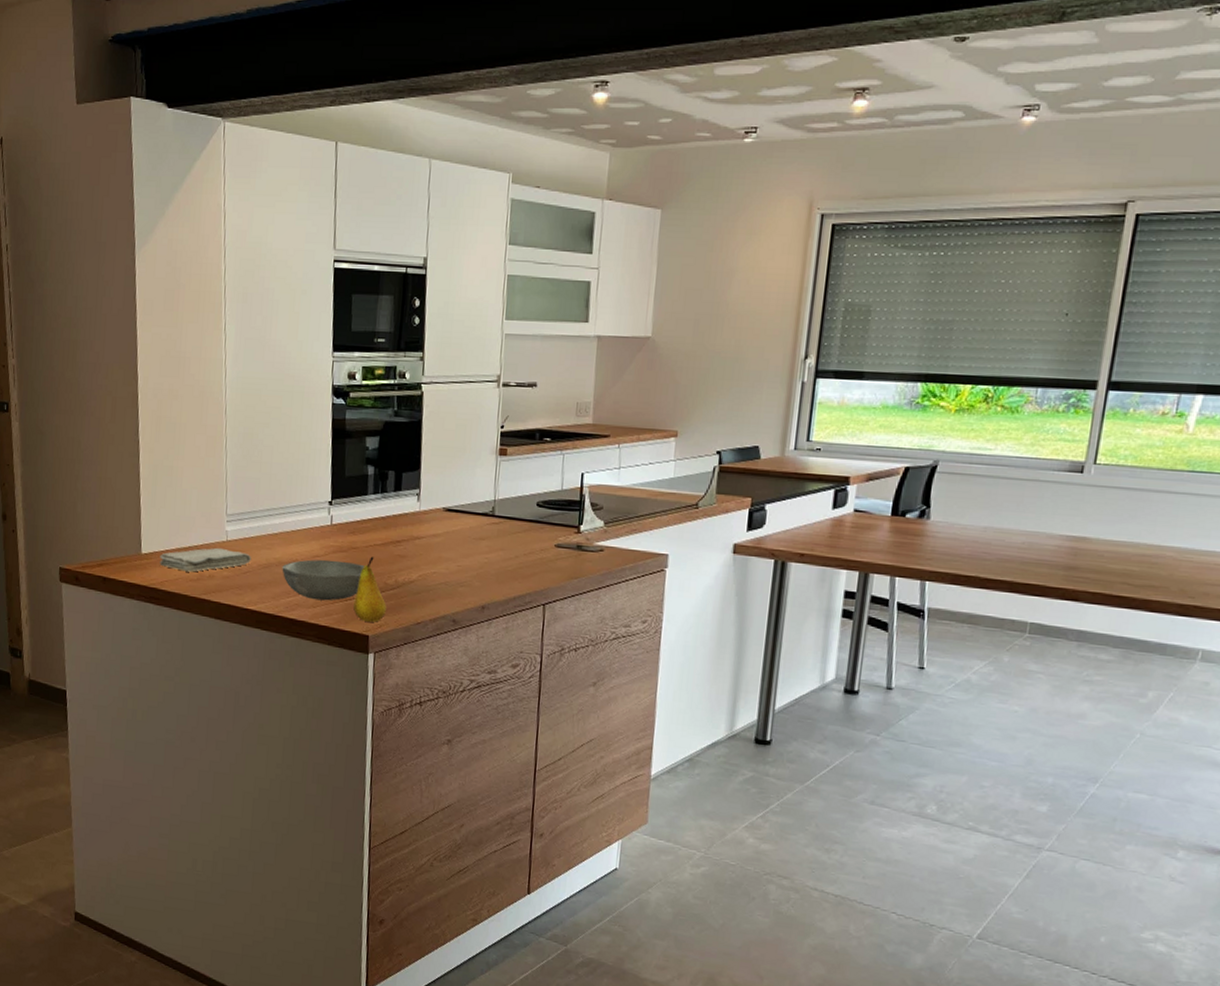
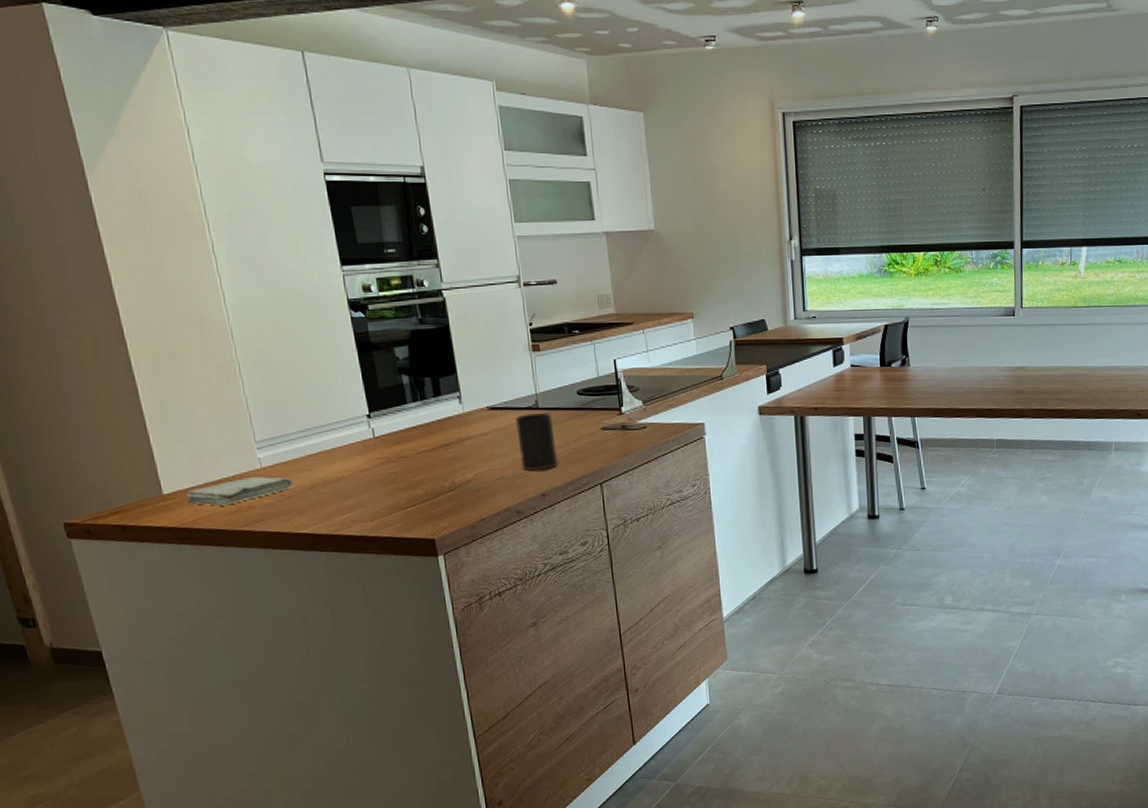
soup bowl: present [282,559,365,601] -> none [329,471,418,514]
fruit: present [353,556,386,622] -> none [412,463,448,526]
cup: none [466,520,507,582] -> present [515,412,558,471]

